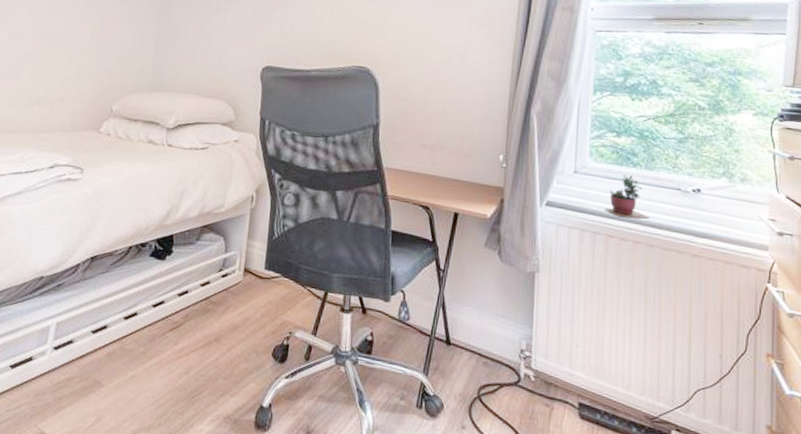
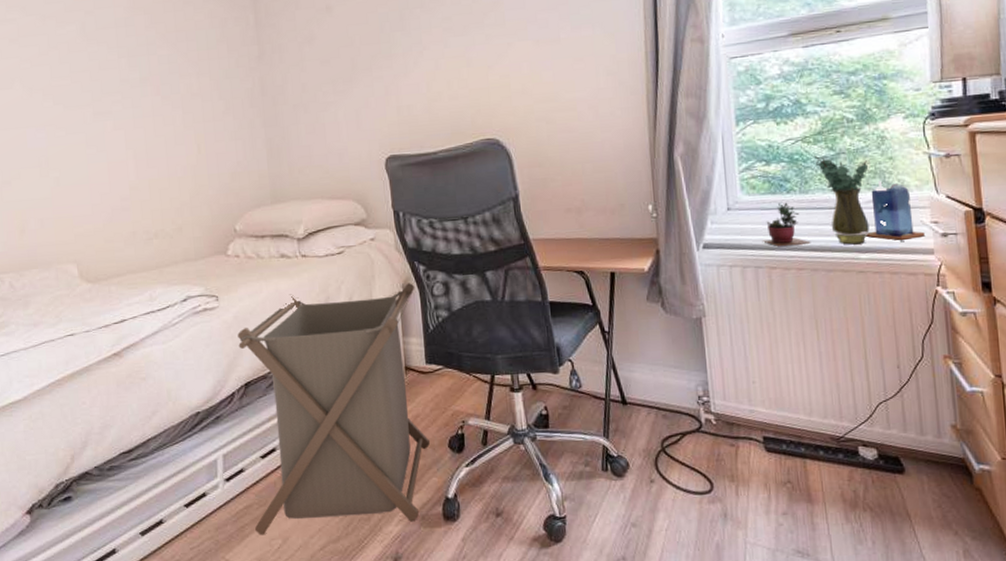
laundry basket: none [72,179,268,424] -> present [237,283,430,535]
vase: none [663,135,715,229] -> present [814,155,870,245]
candle: none [704,171,762,233] -> present [865,181,926,241]

